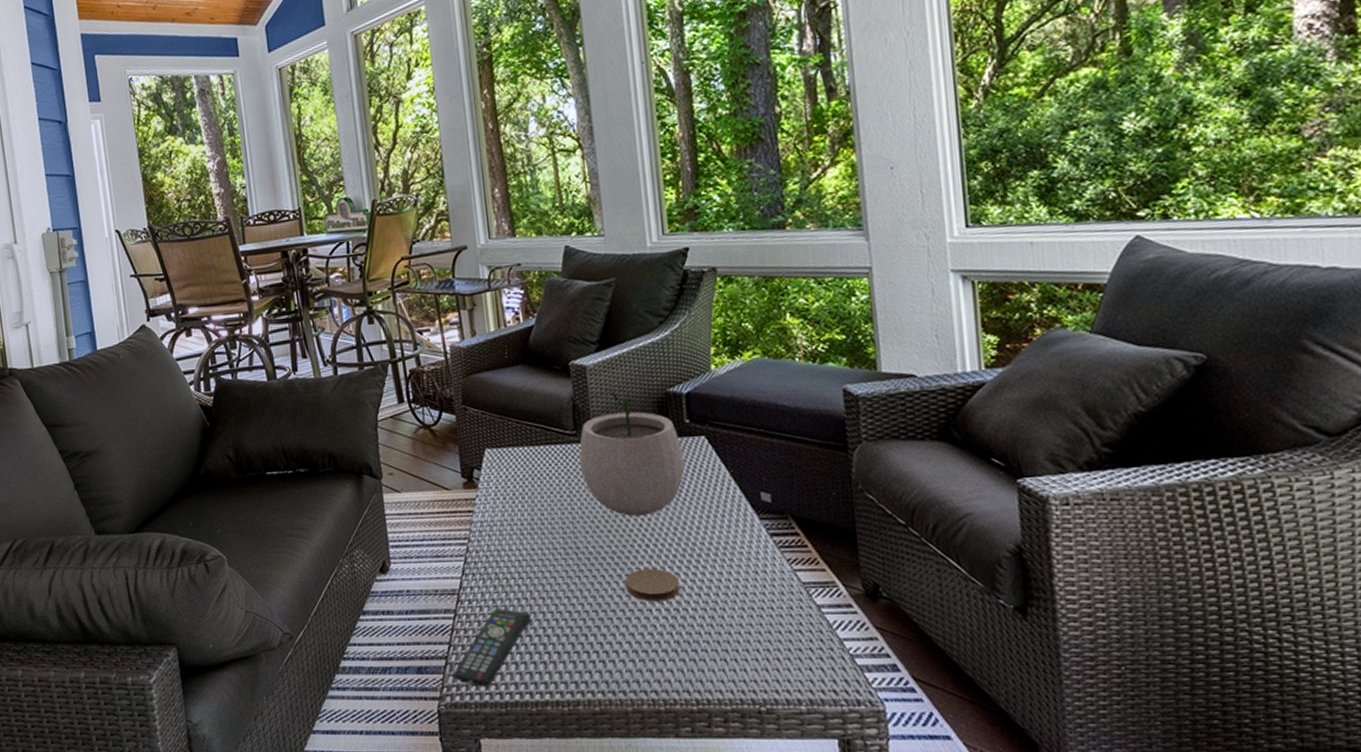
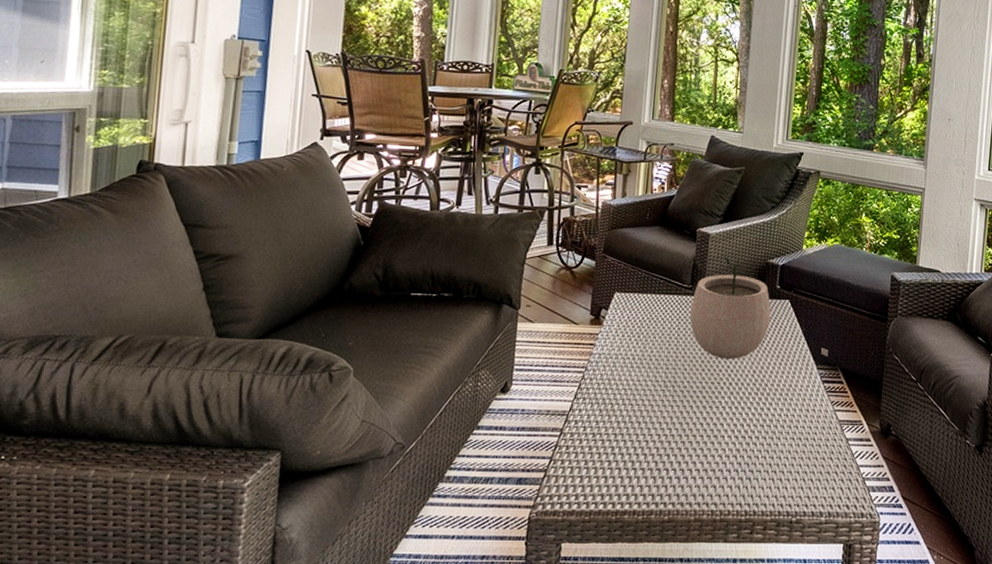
remote control: present [452,608,531,687] -> none [548,429,626,498]
coaster: present [625,568,680,602] -> none [708,402,750,430]

